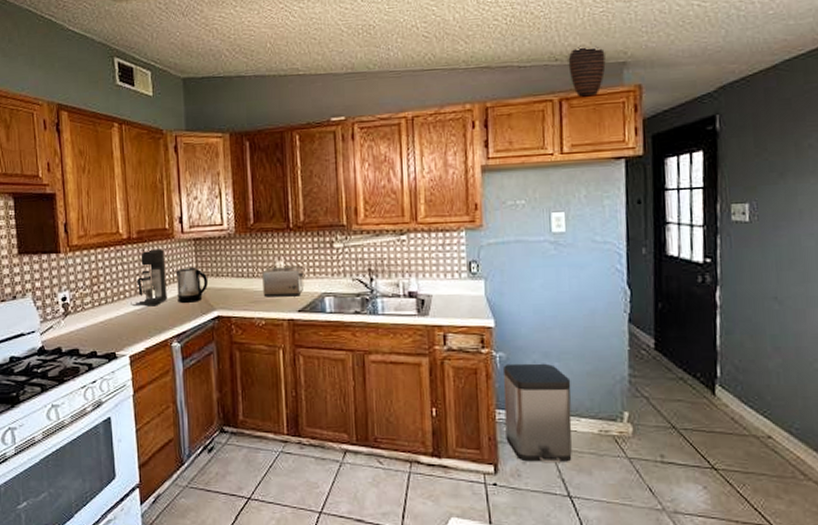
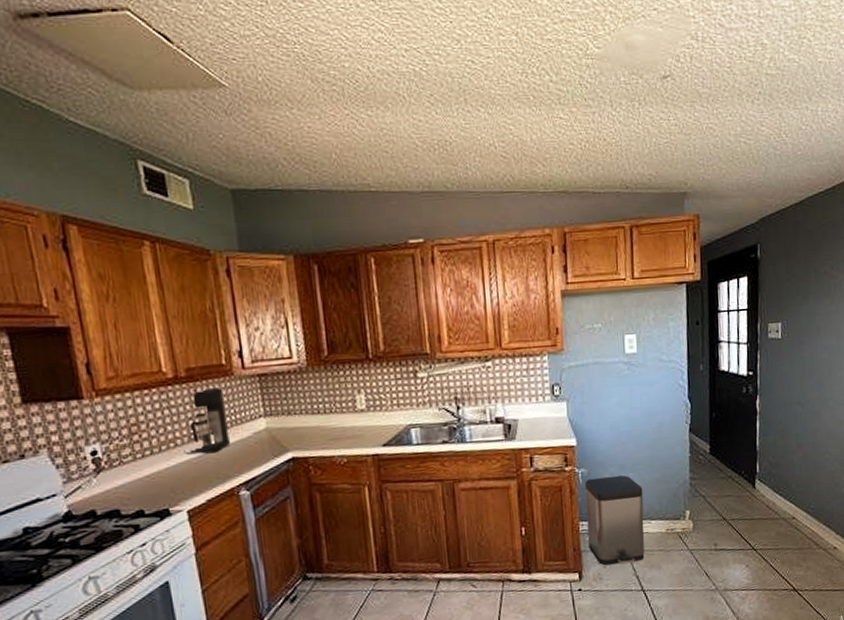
kettle: present [175,267,209,303] -> none [237,406,279,447]
toaster: present [262,267,304,297] -> none [341,399,387,434]
decorative vase: present [568,46,606,98] -> none [637,175,670,226]

